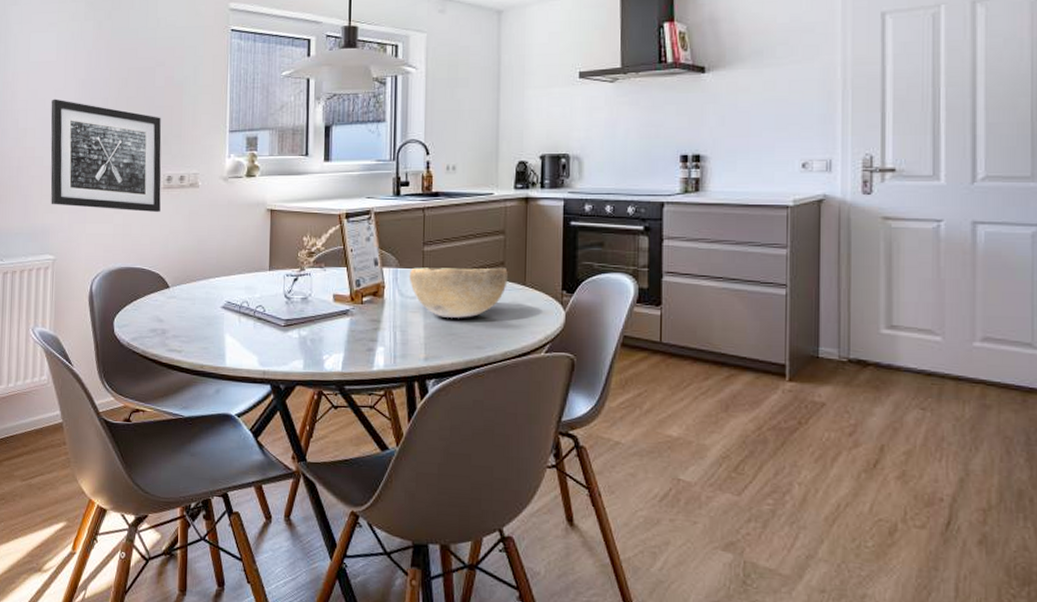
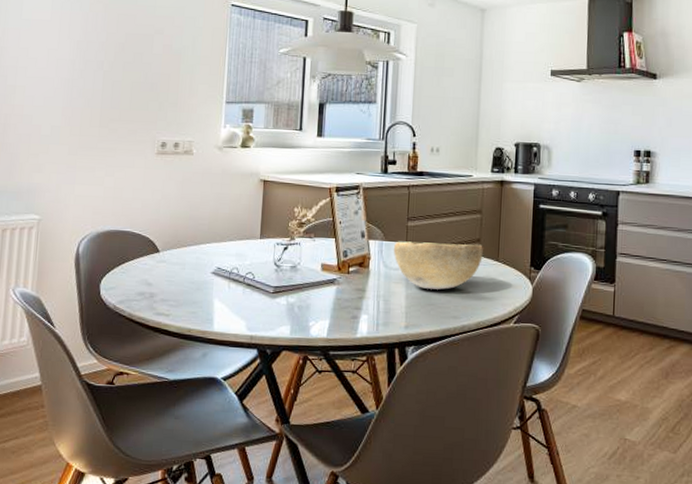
wall art: present [50,99,162,212] -> none [38,58,158,177]

